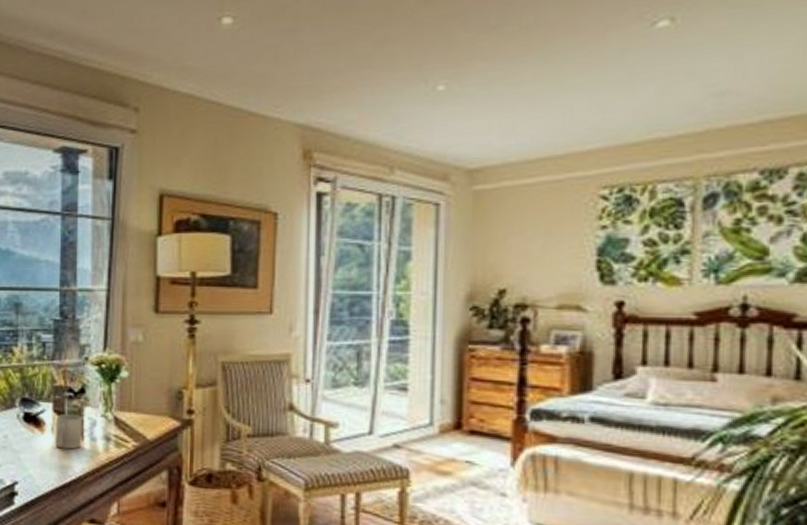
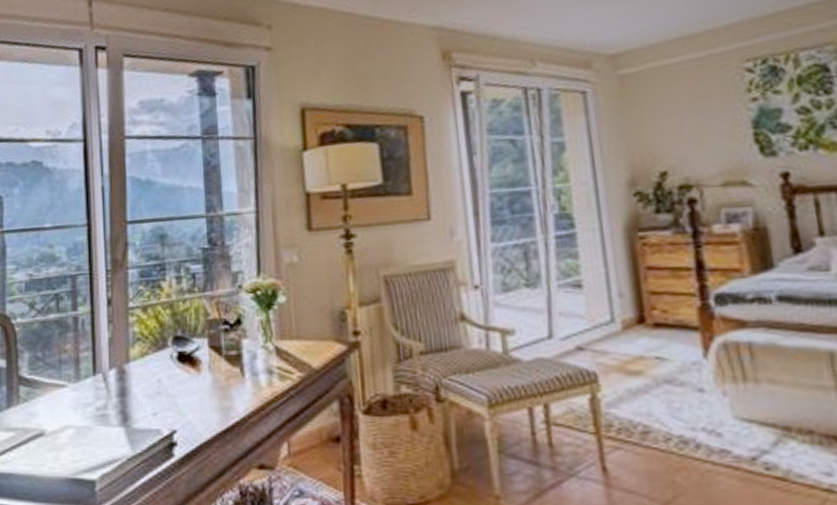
mug: present [55,414,82,450] -> none [212,349,243,388]

